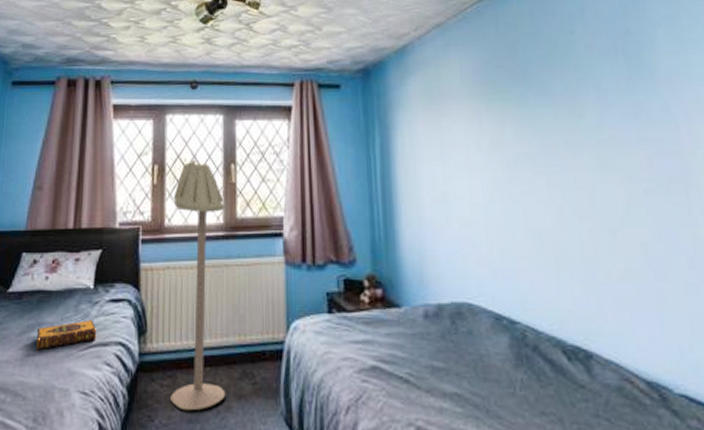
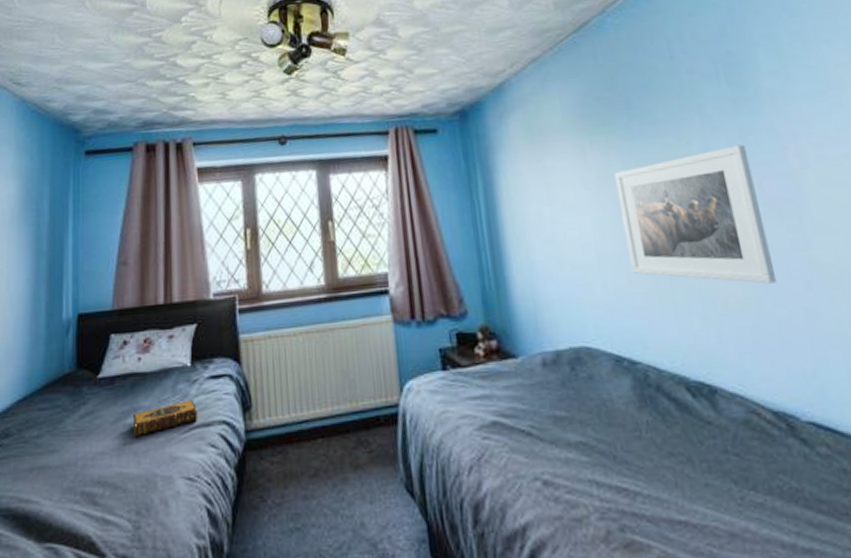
floor lamp: present [171,159,226,411] -> none [269,219,341,488]
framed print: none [508,121,660,257] -> present [615,144,777,284]

